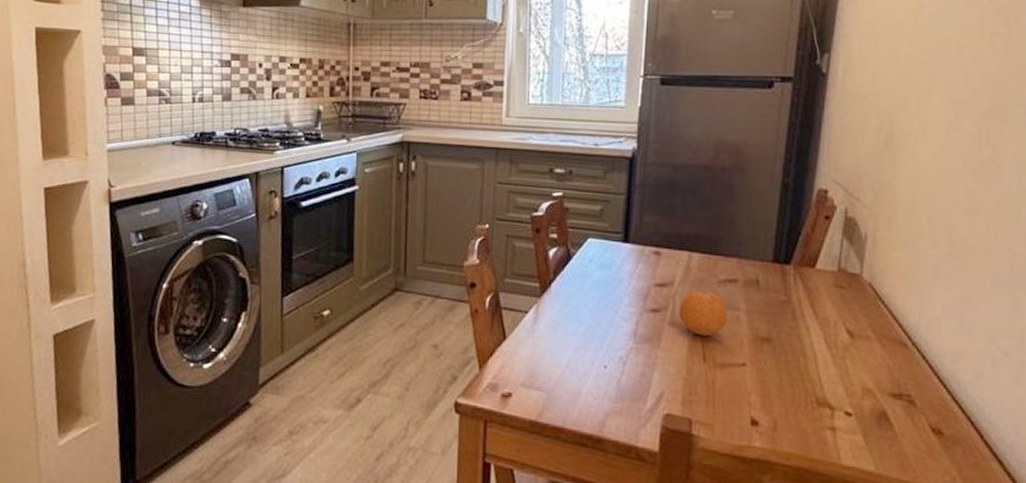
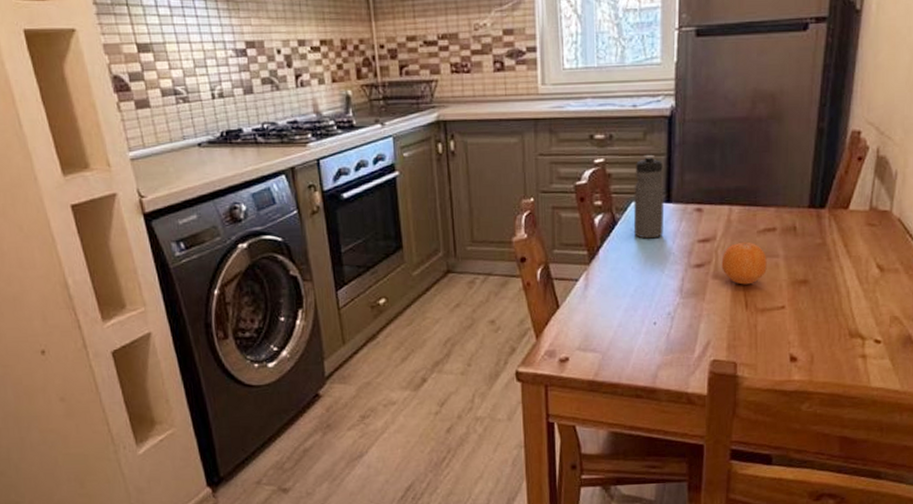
water bottle: none [588,192,622,278] -> present [633,154,664,239]

